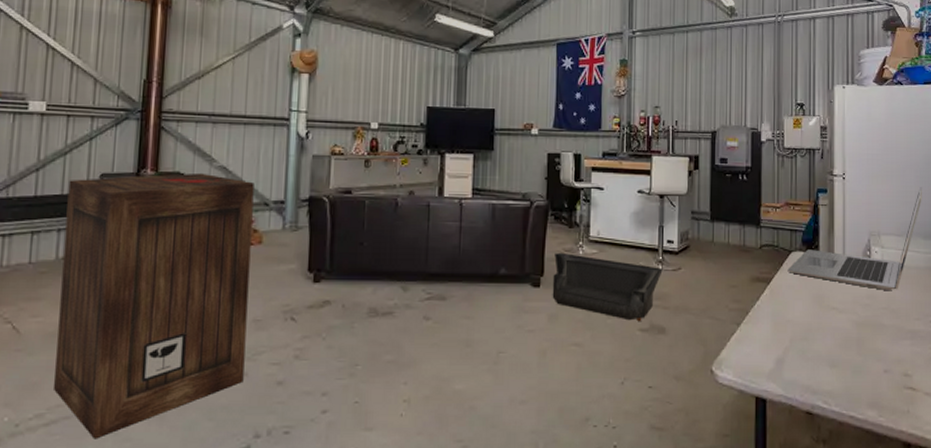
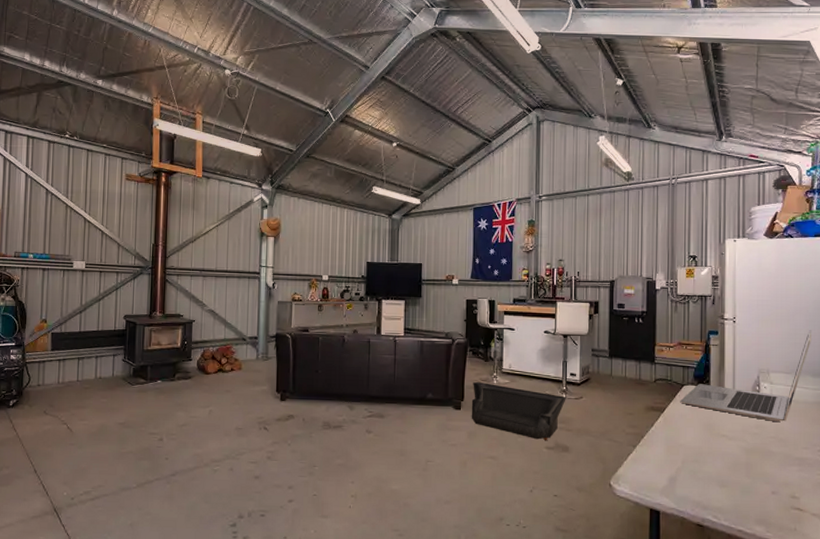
wooden crate: present [54,172,254,439] -> none [97,314,235,512]

